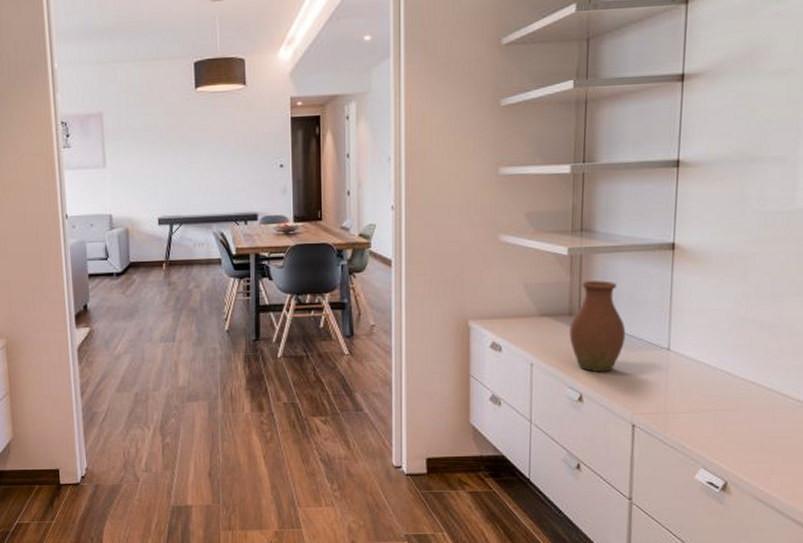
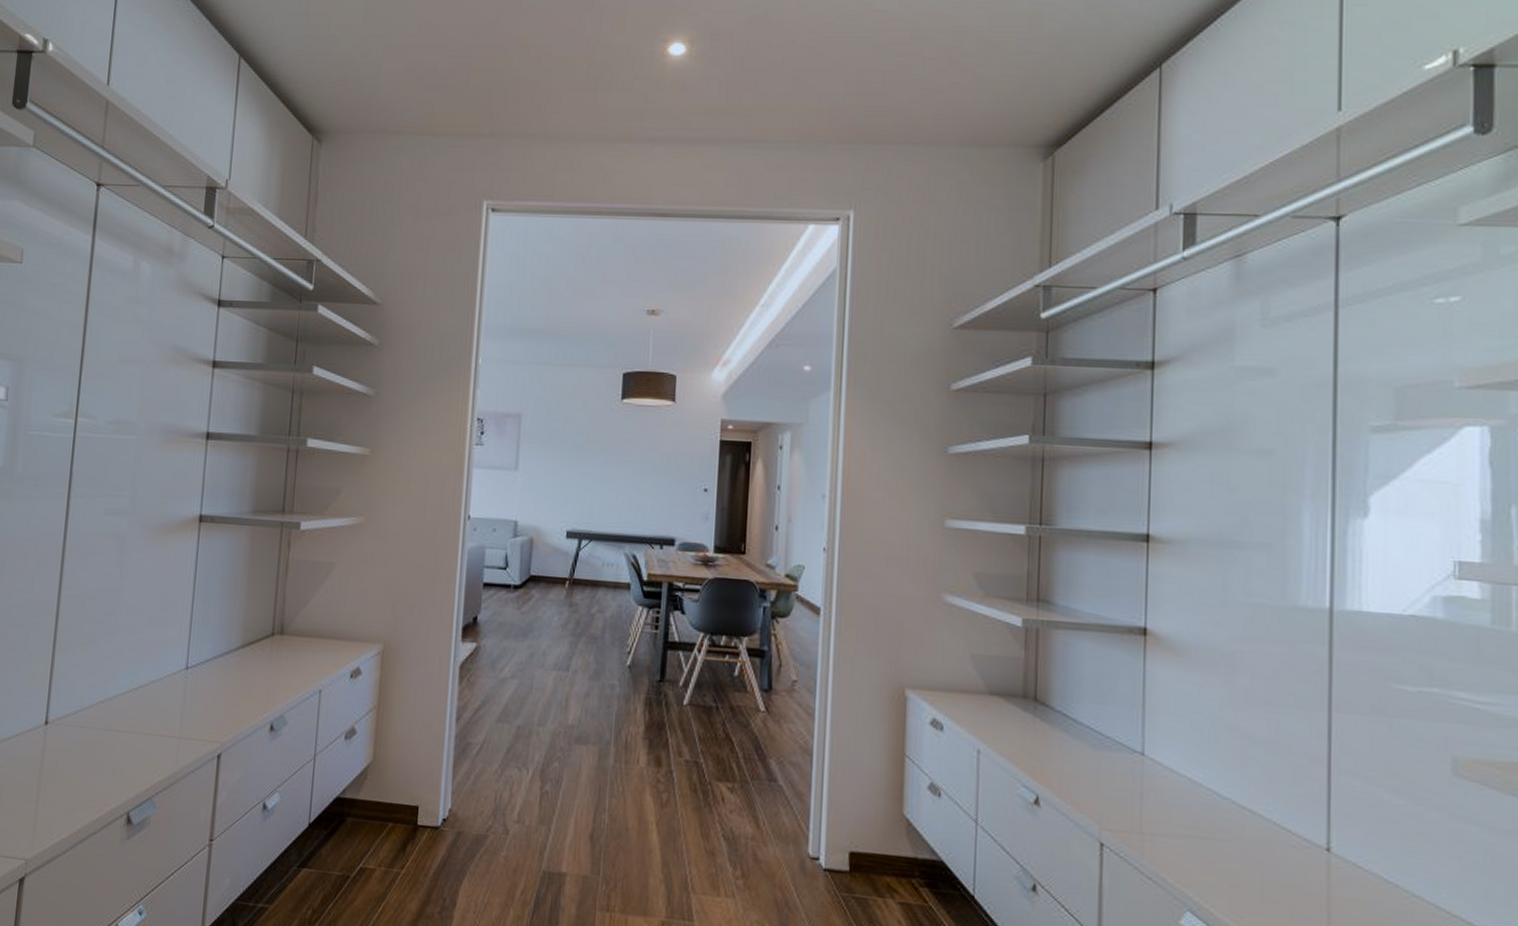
vase: present [569,280,626,373] -> none [1023,659,1091,773]

